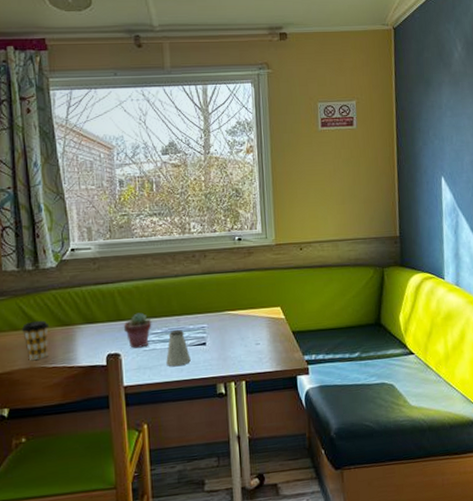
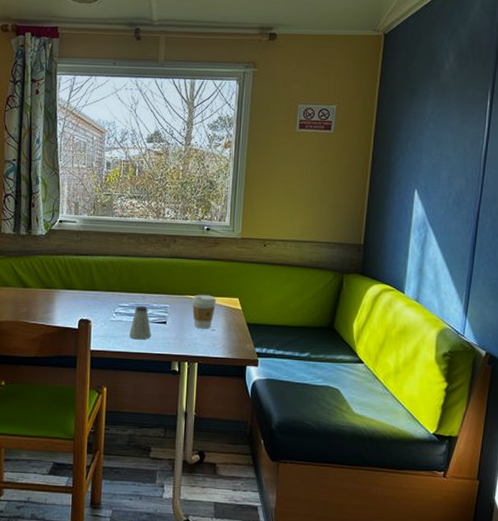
coffee cup: present [21,320,49,360] -> none [11,280,34,315]
potted succulent: present [123,312,152,349] -> none [96,285,121,318]
coffee cup: none [231,307,257,345] -> present [192,294,216,329]

